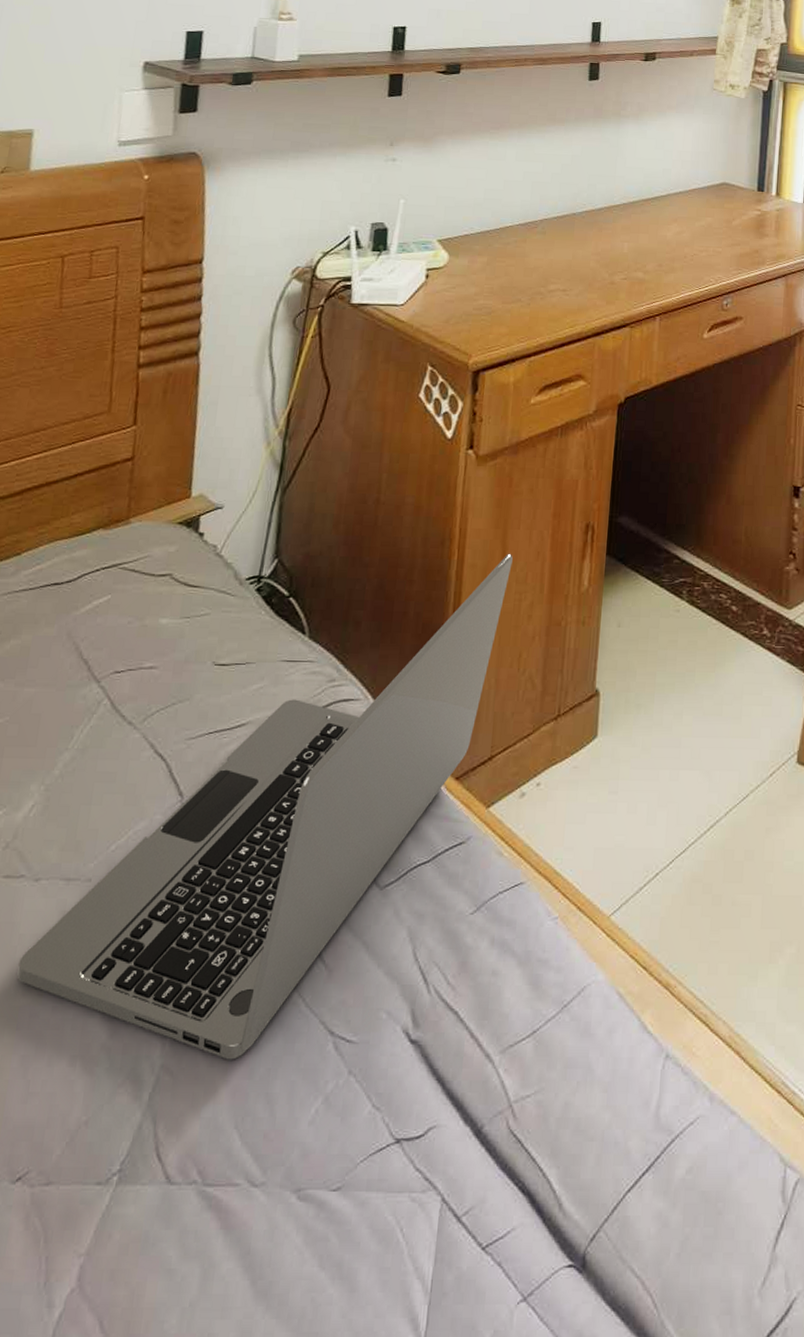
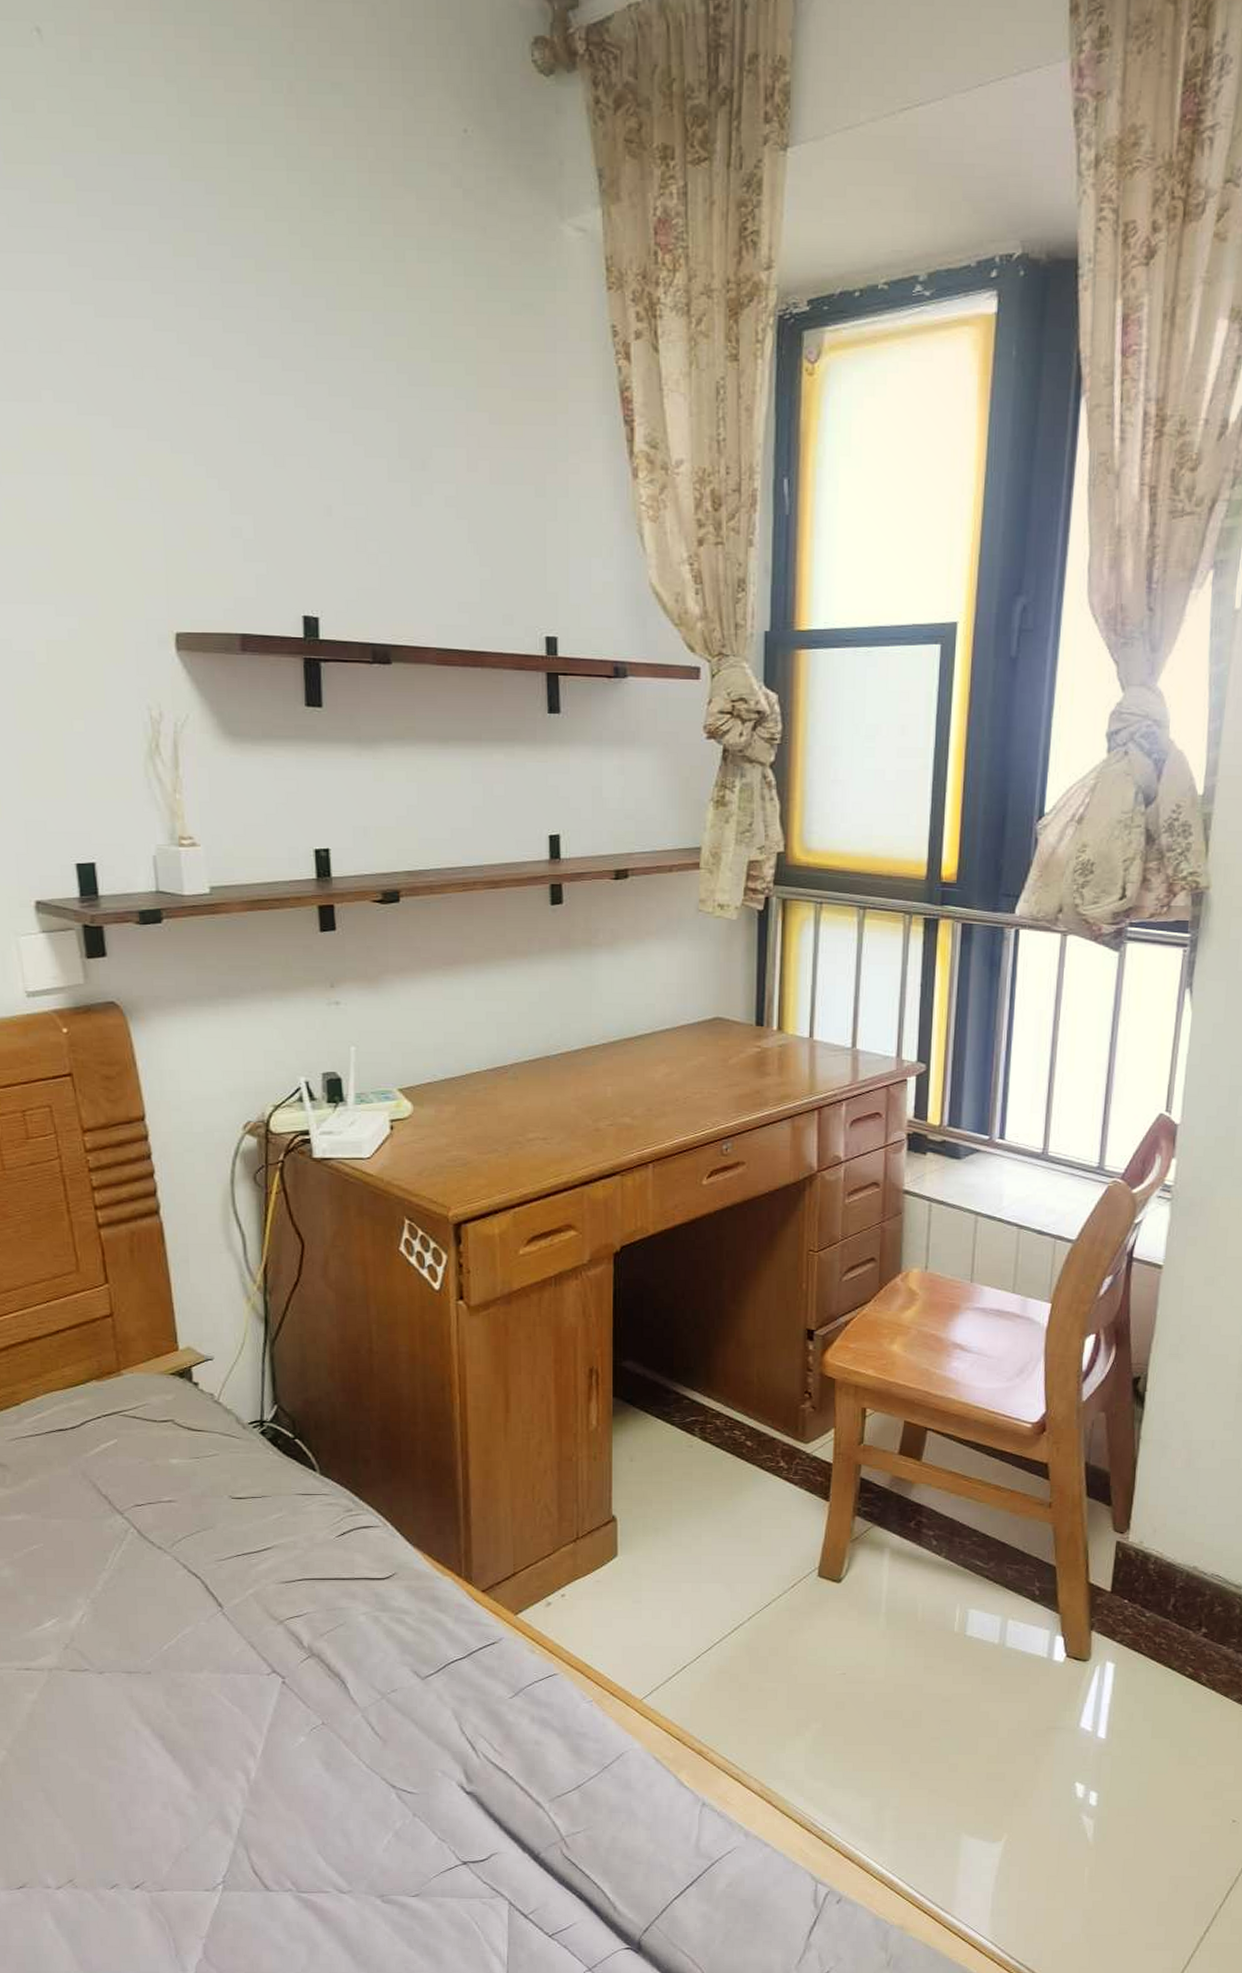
laptop: present [17,553,513,1060] -> none [99,1396,517,1806]

